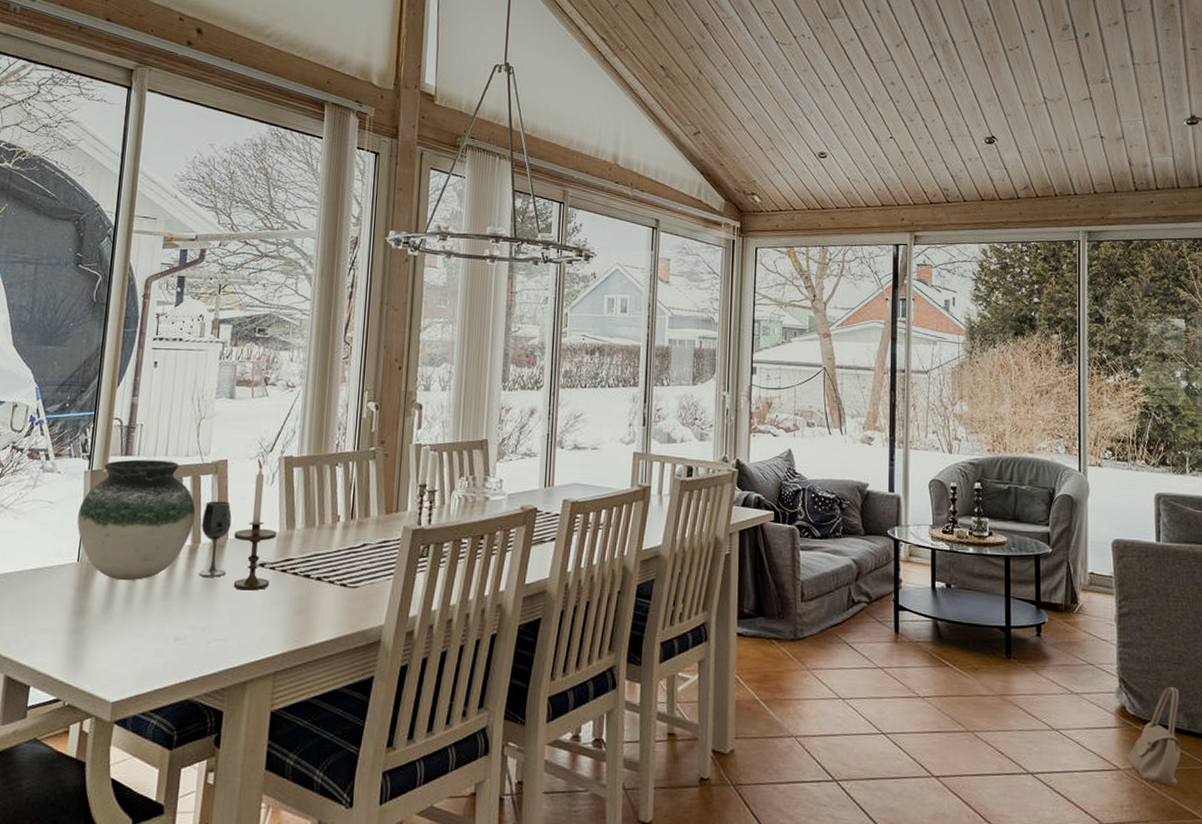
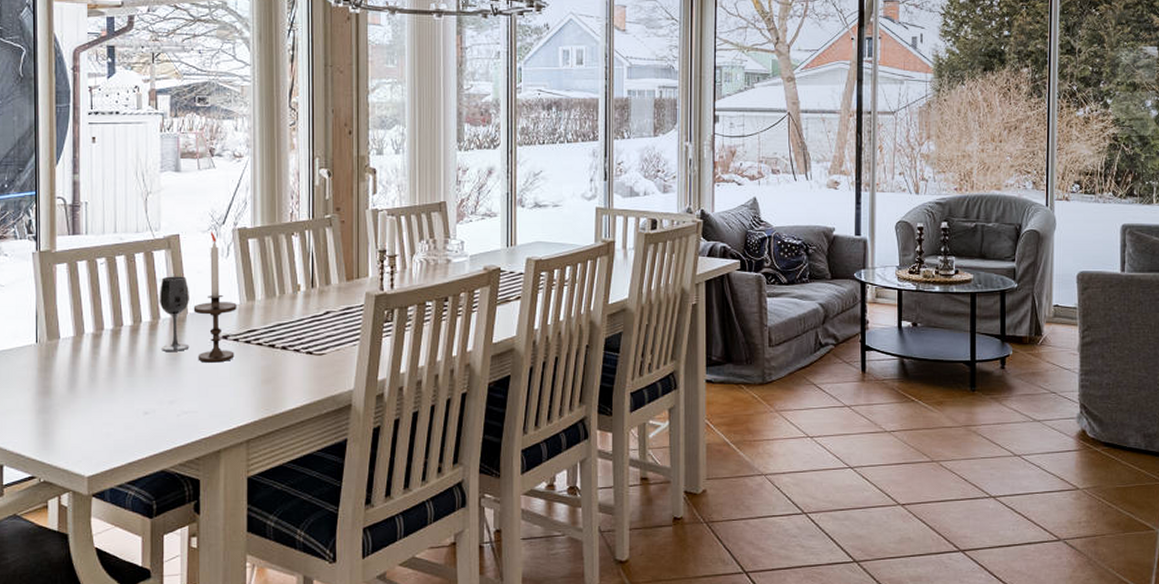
vase: present [77,459,196,581] -> none [30,238,152,359]
handbag: present [1126,686,1181,786] -> none [1085,409,1138,501]

